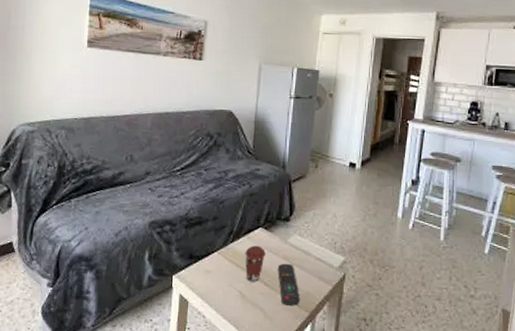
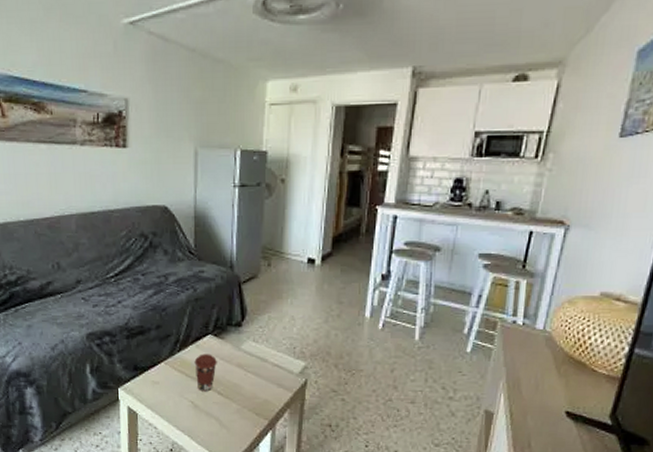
remote control: present [278,263,300,306] -> none [232,371,258,414]

